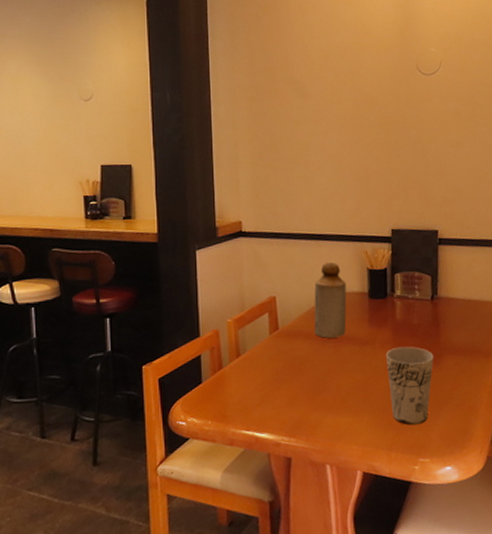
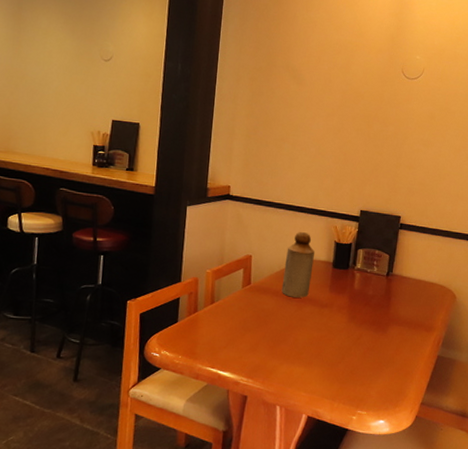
cup: present [386,346,434,426] -> none [339,312,382,382]

